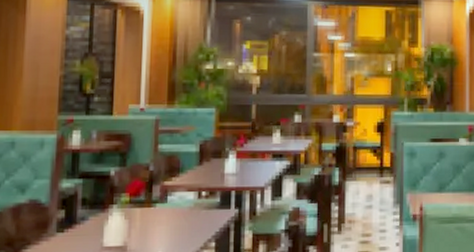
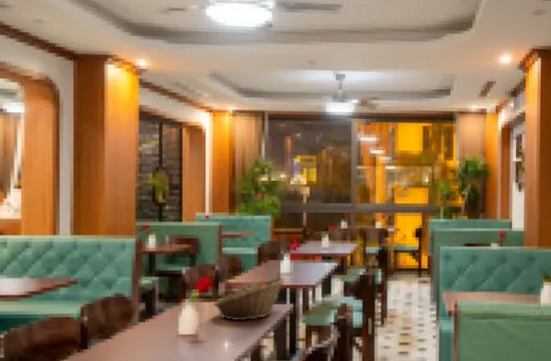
fruit basket: none [146,177,230,230] -> present [213,277,285,322]

